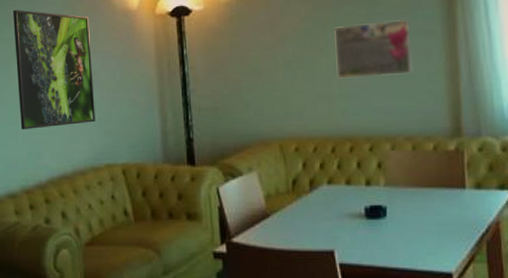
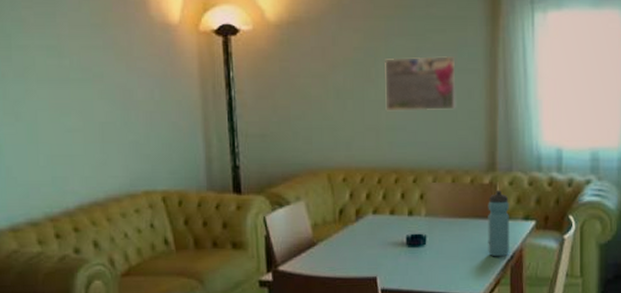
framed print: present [13,10,95,130] -> none [29,13,131,151]
water bottle: none [455,156,484,231] -> present [488,190,509,257]

